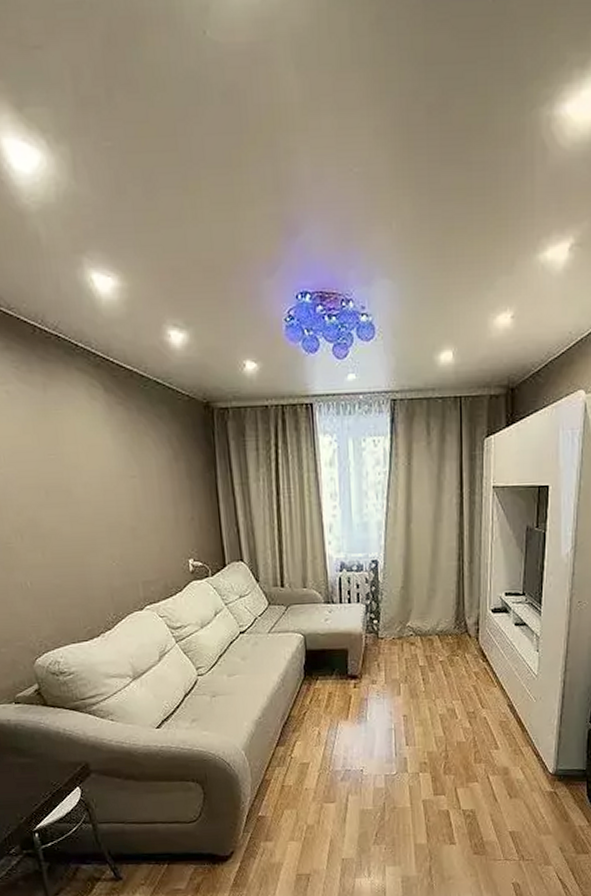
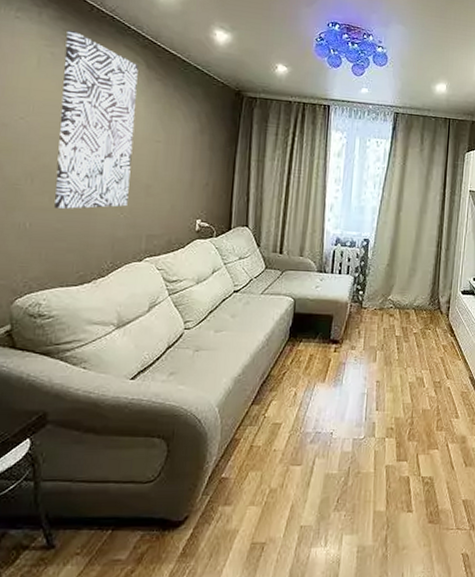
wall art: none [15,360,117,565] -> present [54,29,139,210]

